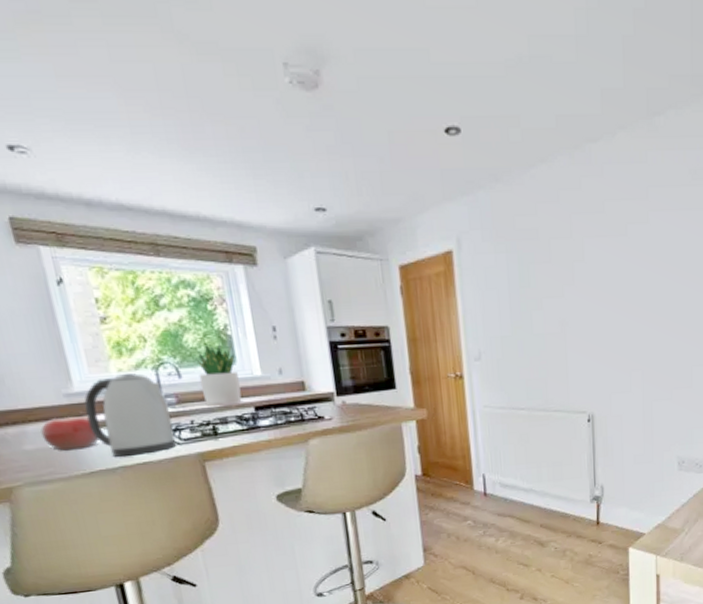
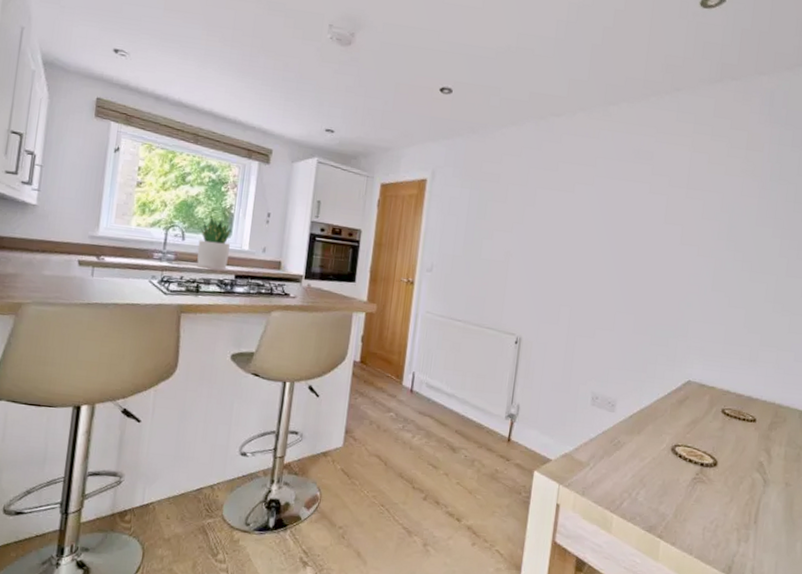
fruit: present [40,410,101,452] -> none [61,249,109,283]
kettle: present [84,372,177,458] -> none [99,228,167,298]

